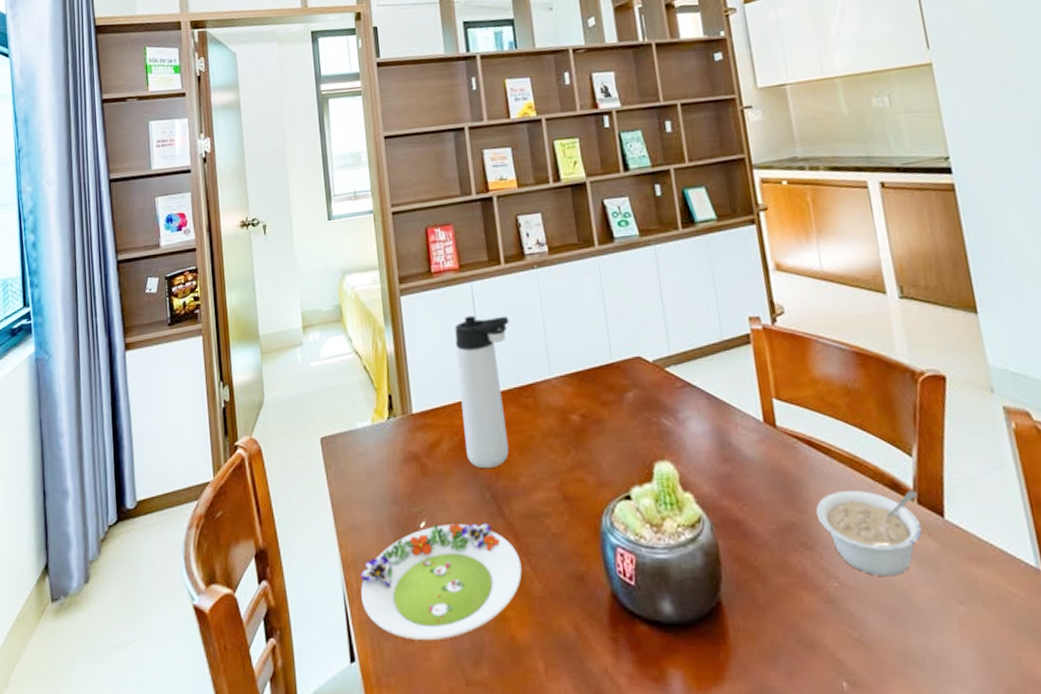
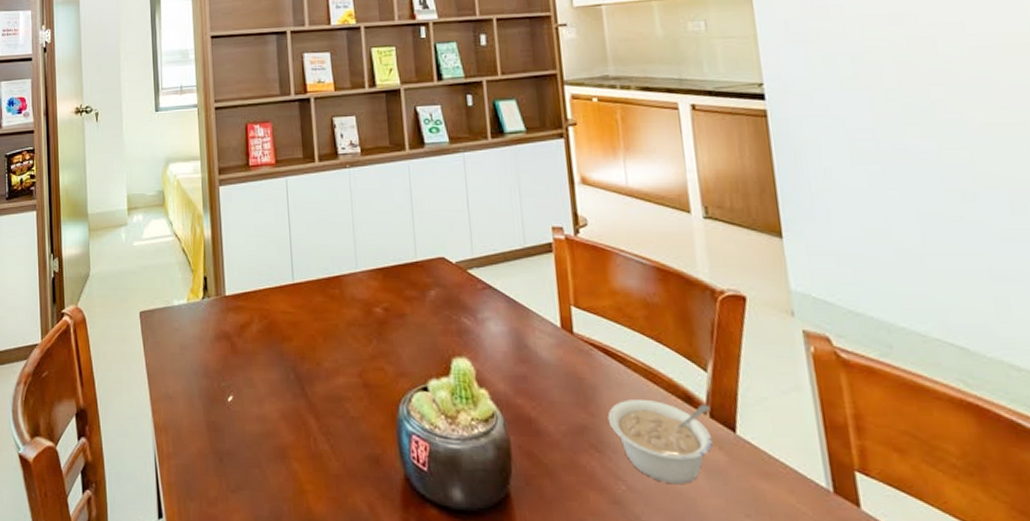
salad plate: present [361,523,522,640] -> none [171,399,321,505]
thermos bottle: present [455,315,509,469] -> none [268,208,320,352]

